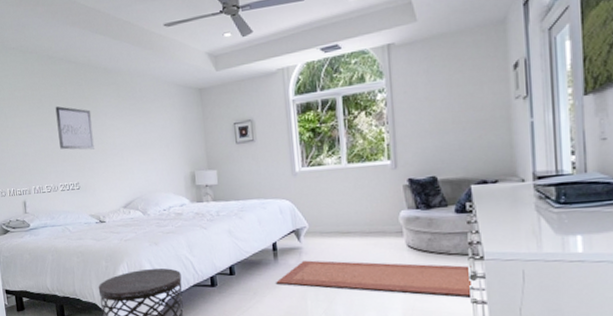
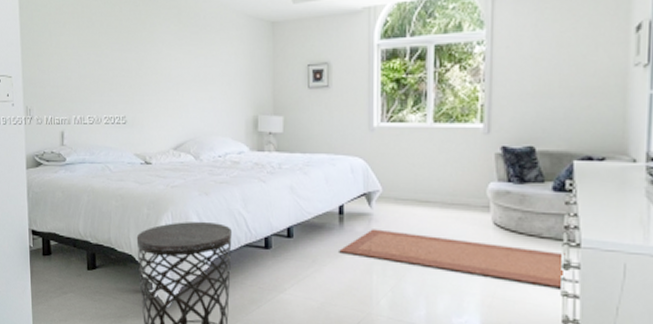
wall art: present [55,106,94,150] -> none [107,27,148,80]

